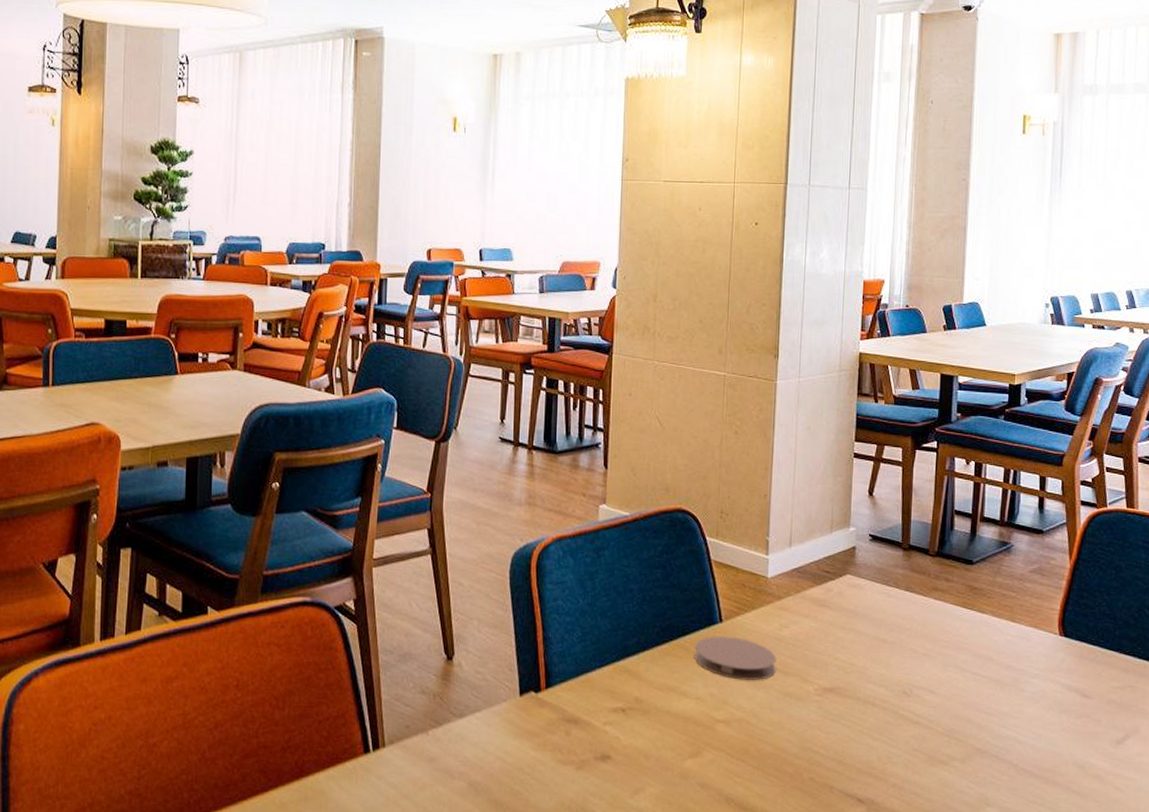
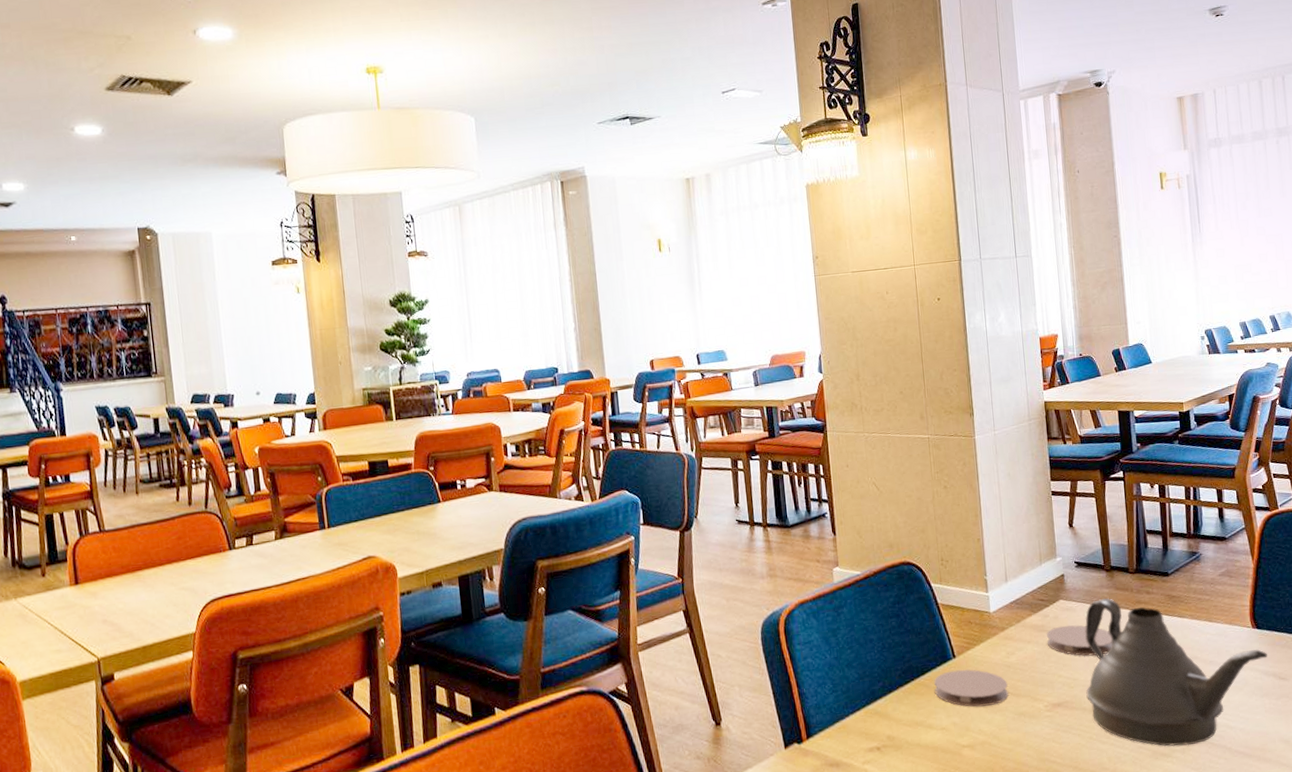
coaster: none [826,603,901,641] -> present [1046,625,1113,656]
teapot: none [863,579,1072,756] -> present [1085,598,1267,747]

